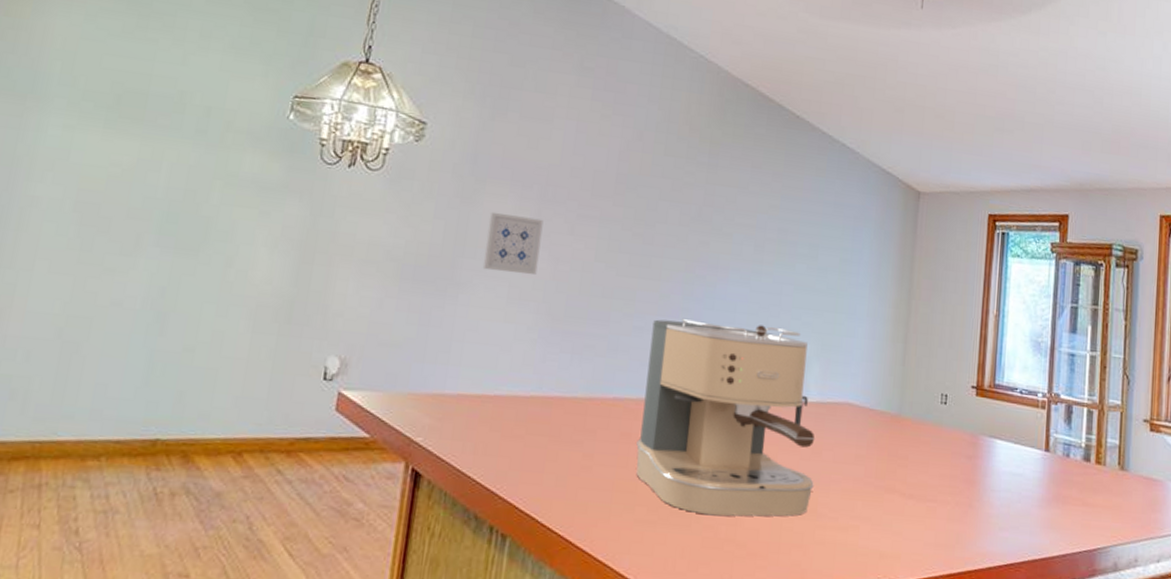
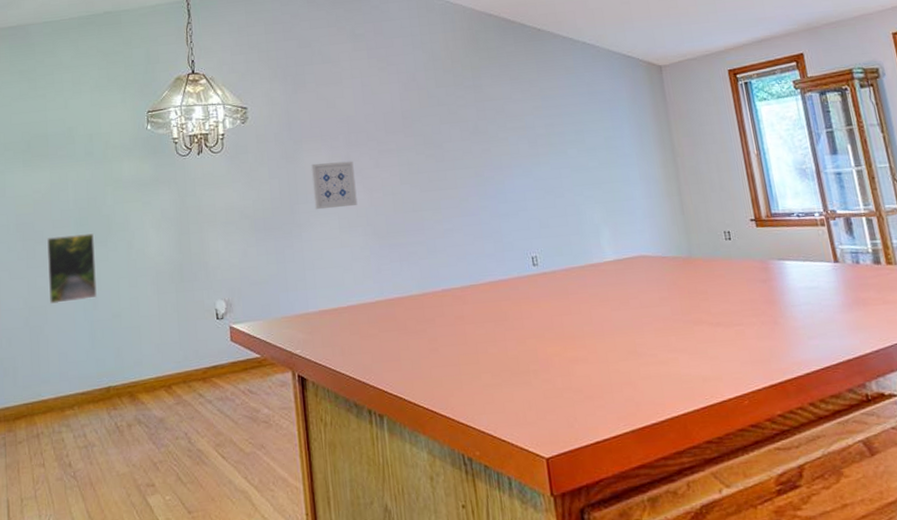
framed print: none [99,227,182,322] -> present [47,233,97,304]
coffee maker: present [636,318,815,517] -> none [459,205,629,371]

